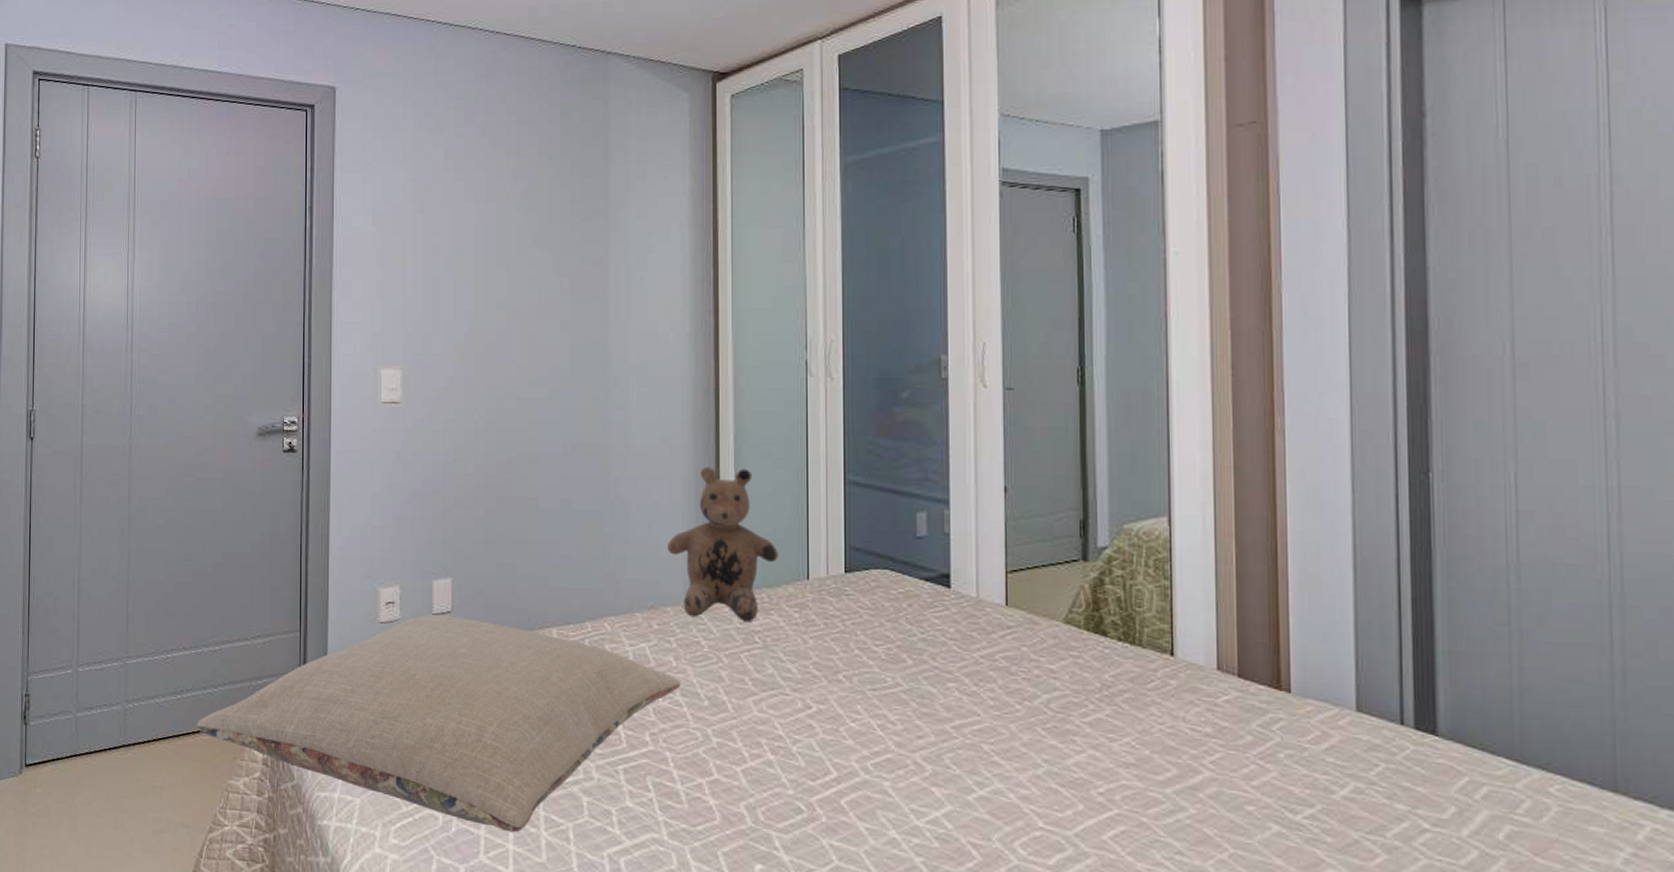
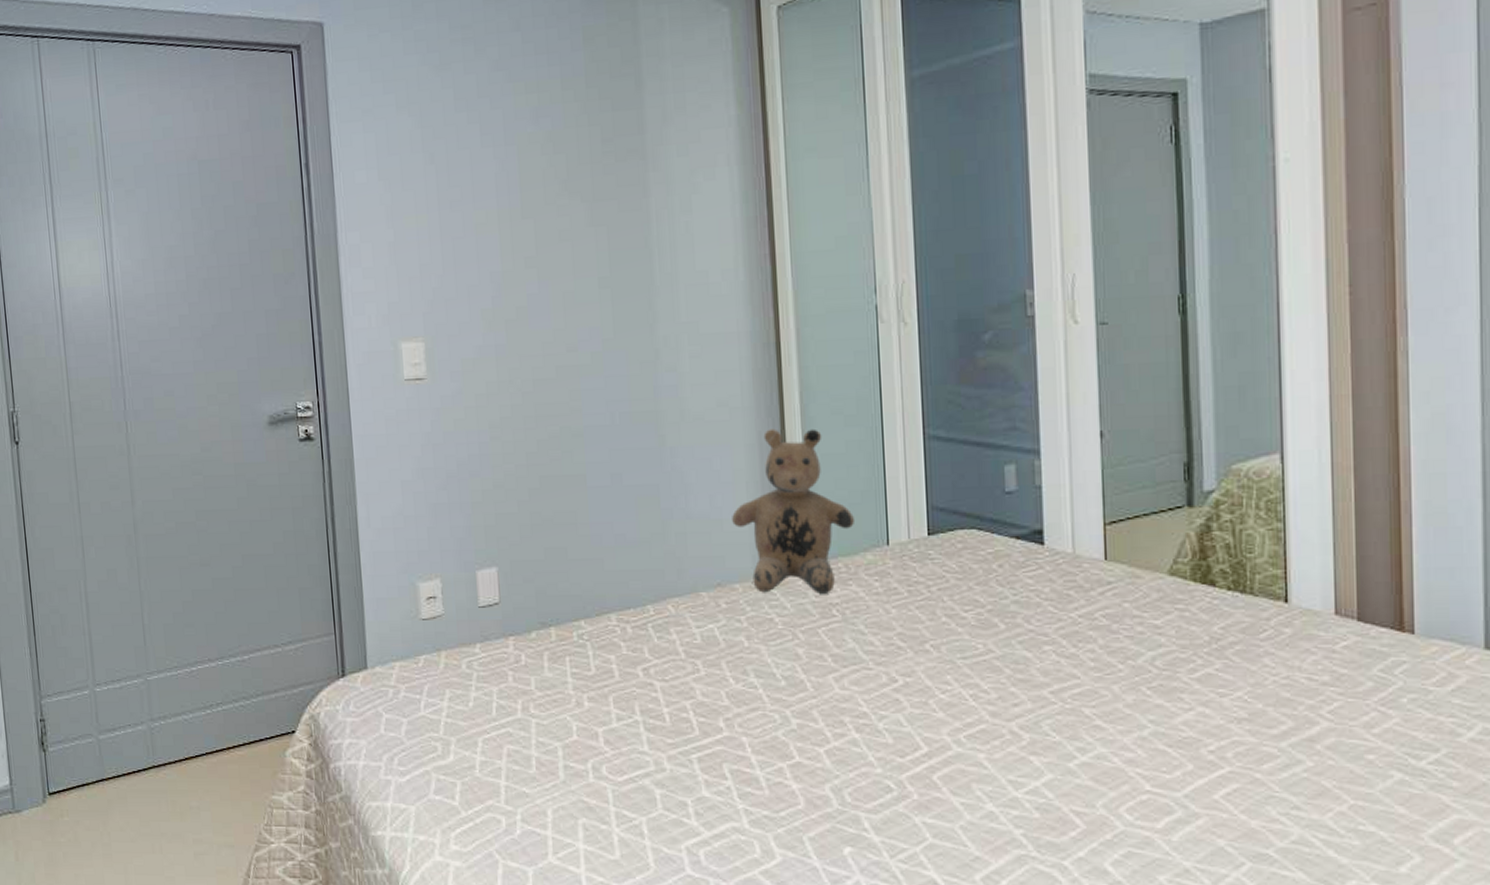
pillow: present [196,614,681,833] -> none [230,606,755,831]

